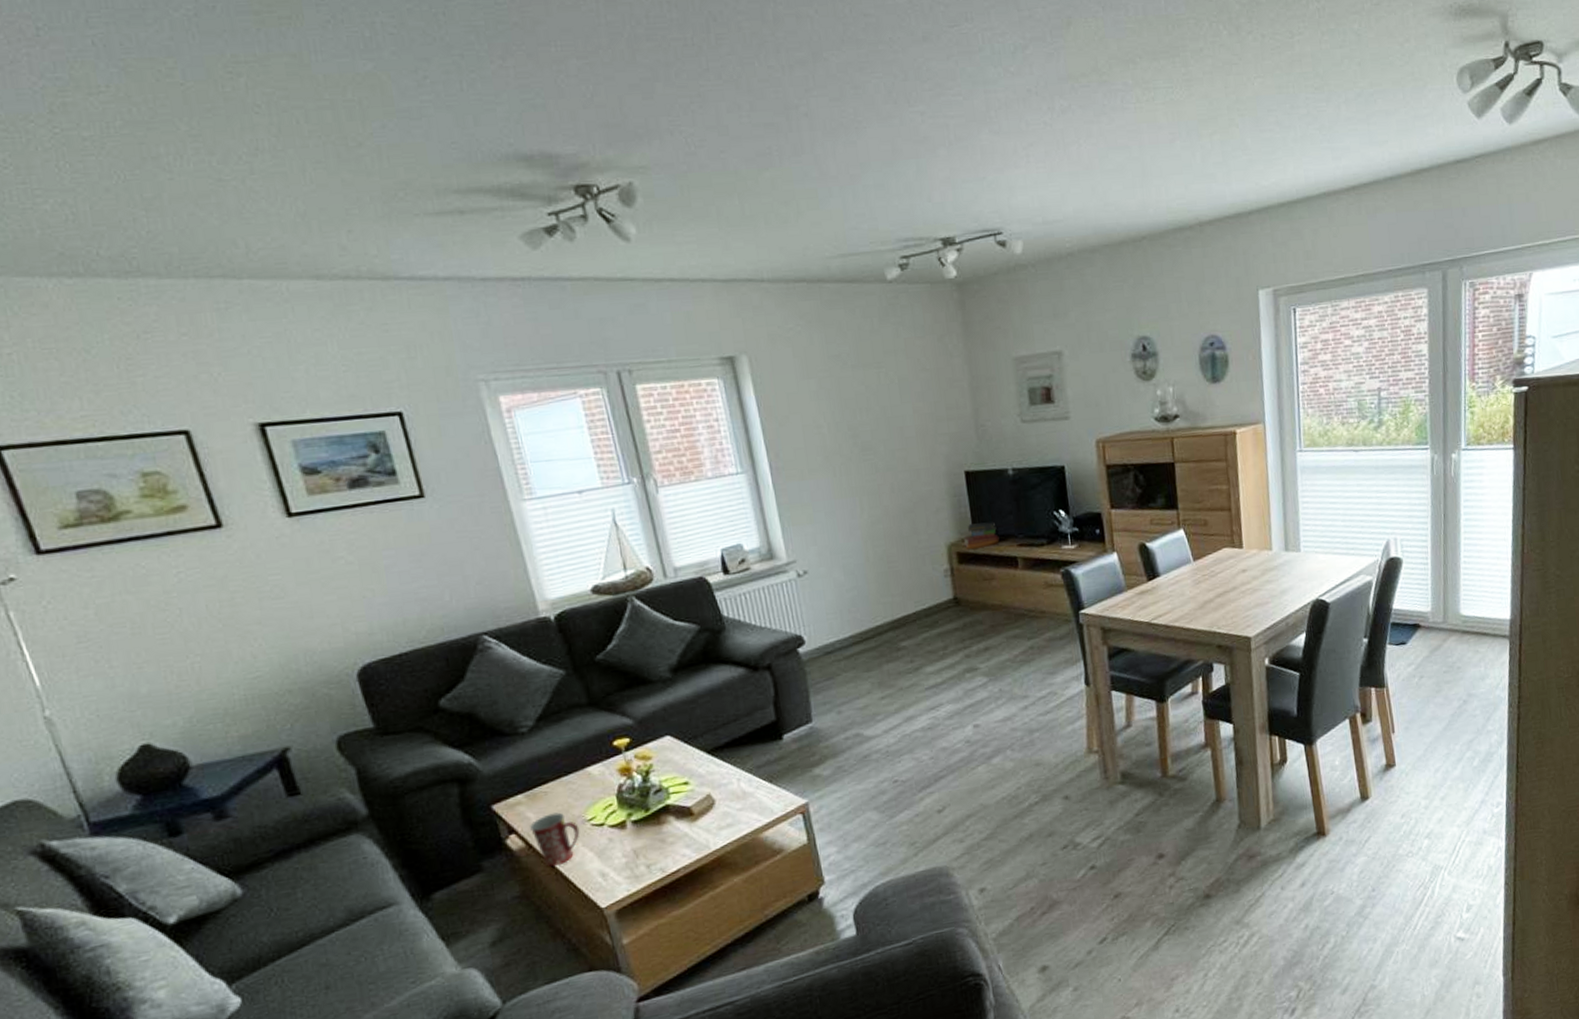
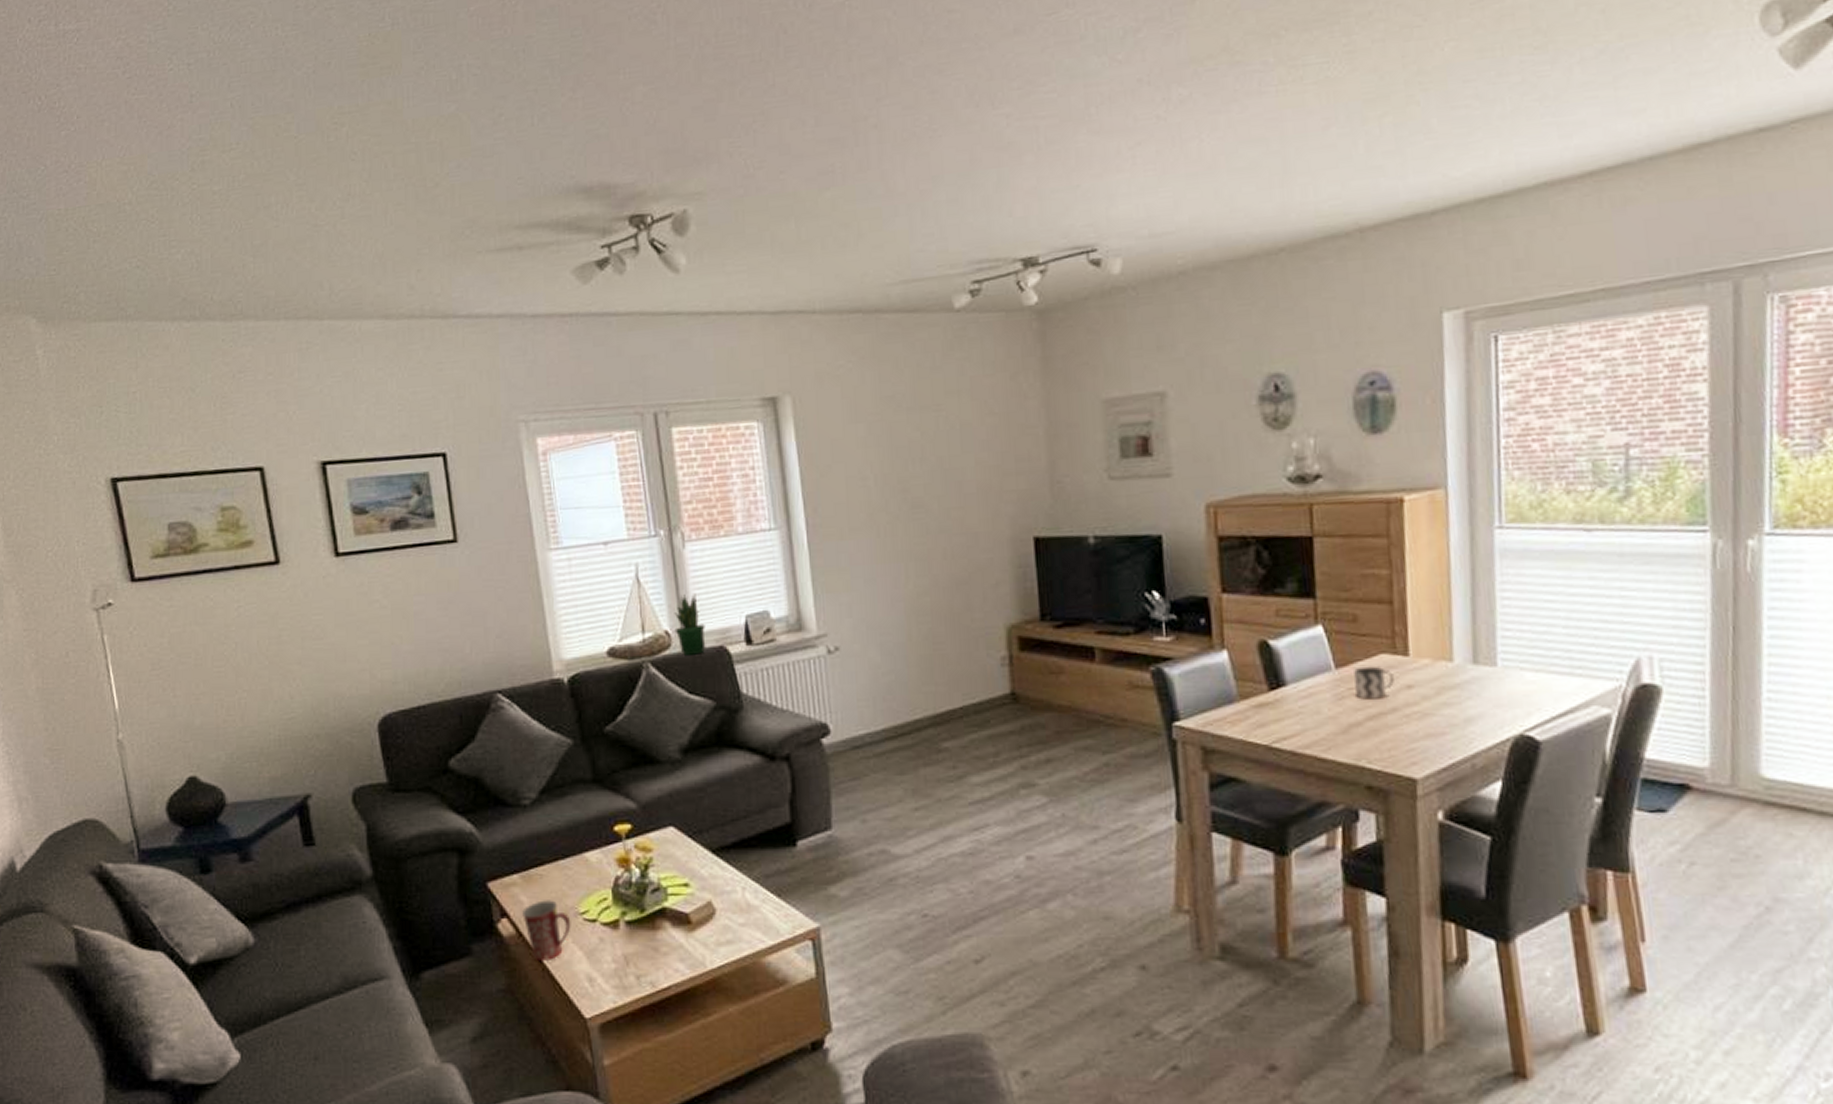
planter: none [653,533,687,588] -> present [674,594,706,655]
books: present [964,522,1000,550] -> none [1028,601,1073,635]
cup: none [1205,557,1234,583] -> present [1352,665,1394,700]

